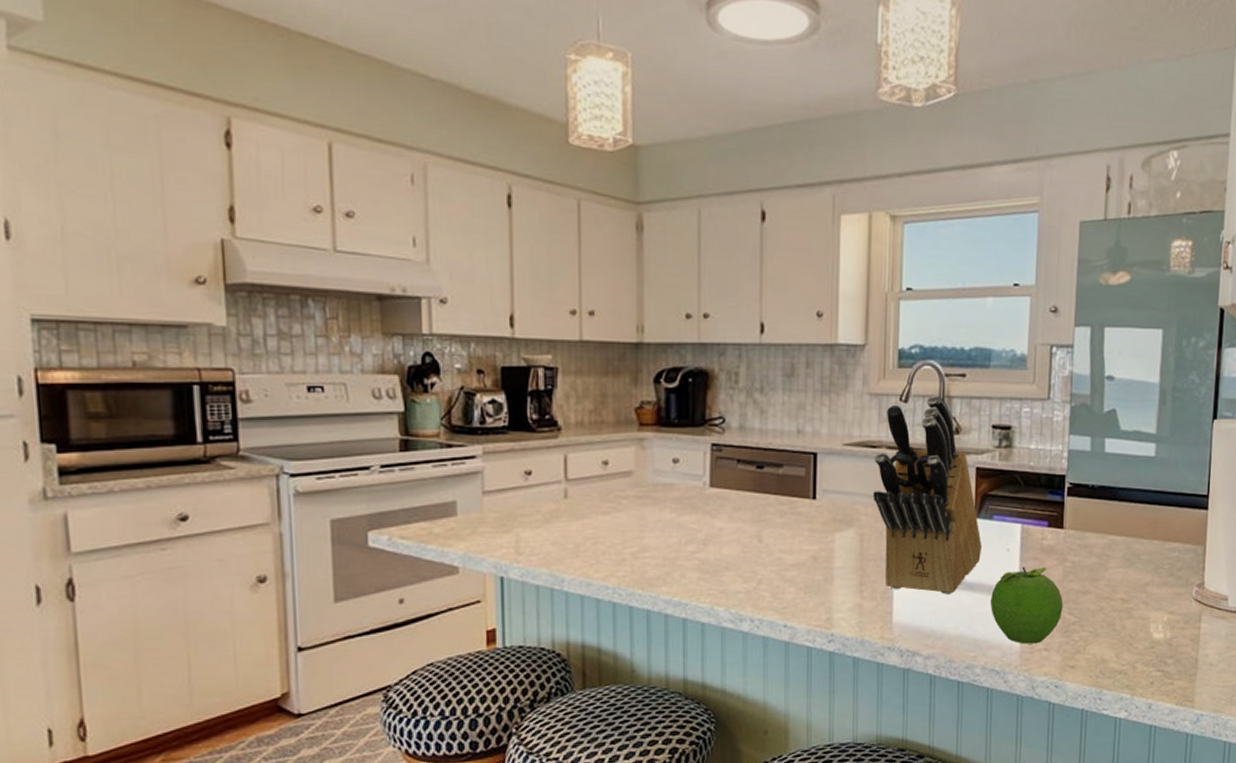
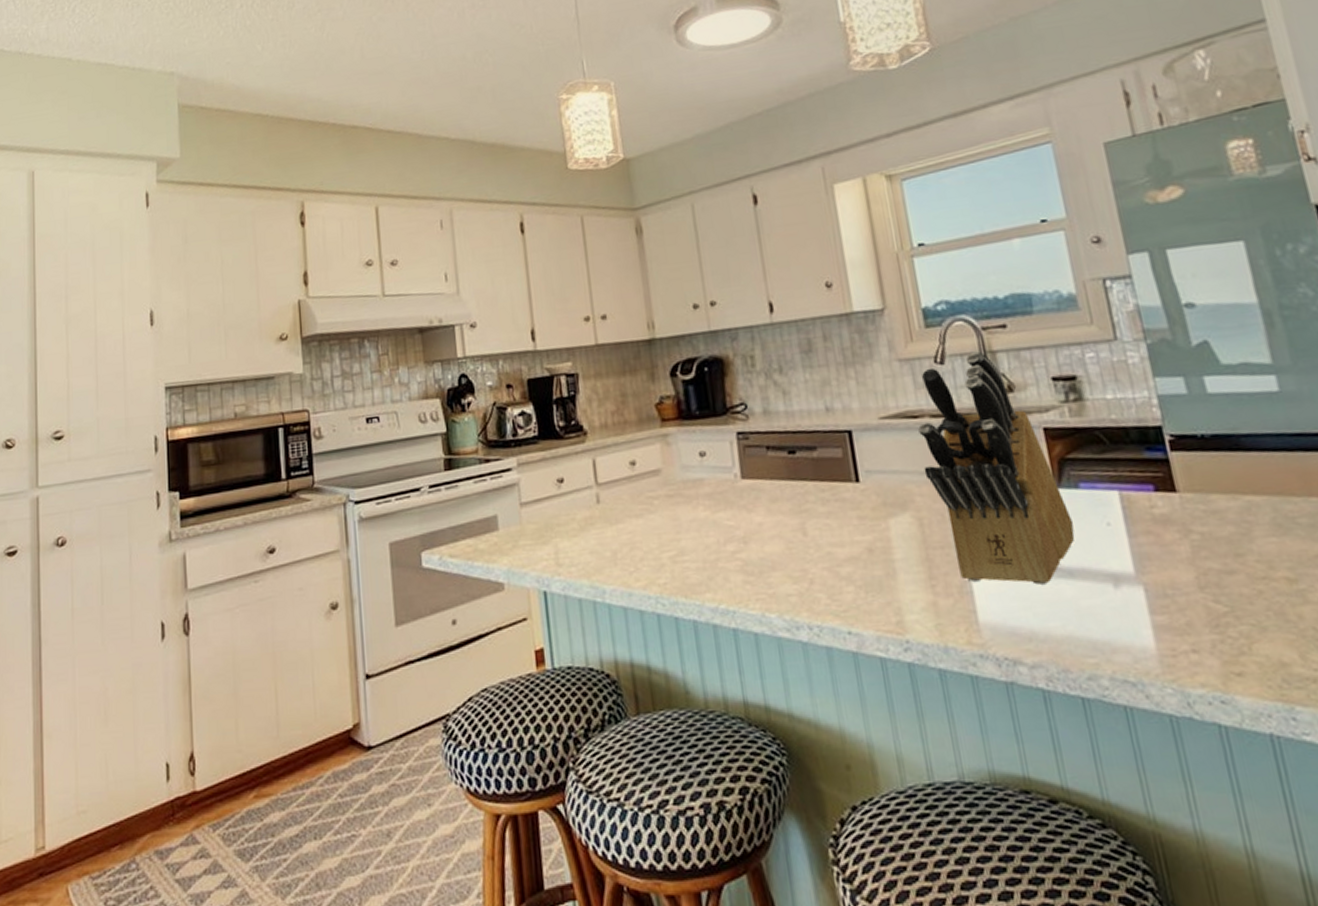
fruit: present [990,566,1063,644] -> none [1099,542,1205,645]

